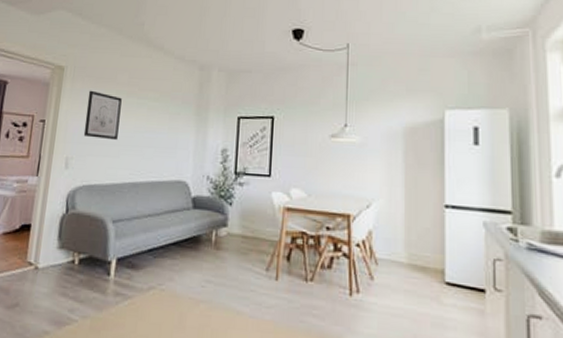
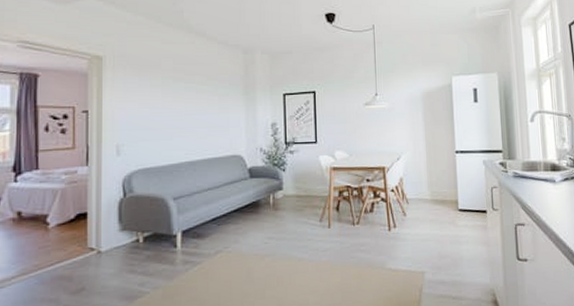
wall art: present [83,90,122,141] -> none [132,78,169,125]

